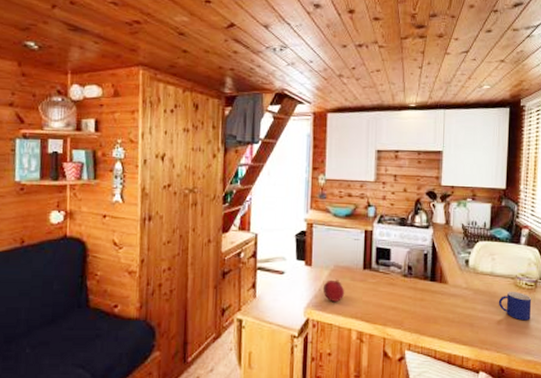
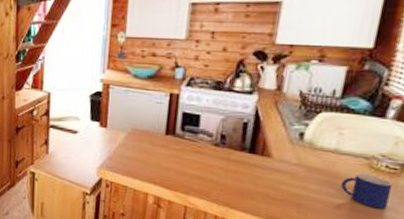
fruit: present [322,278,345,302] -> none [118,142,143,165]

